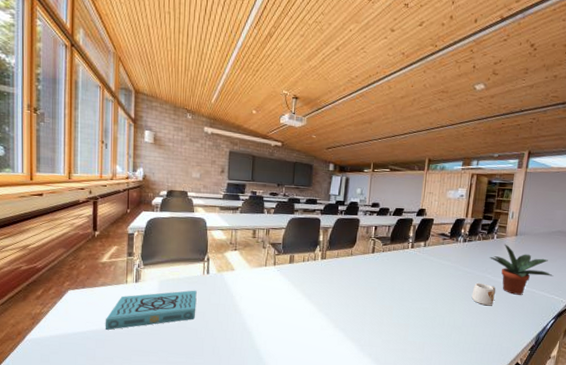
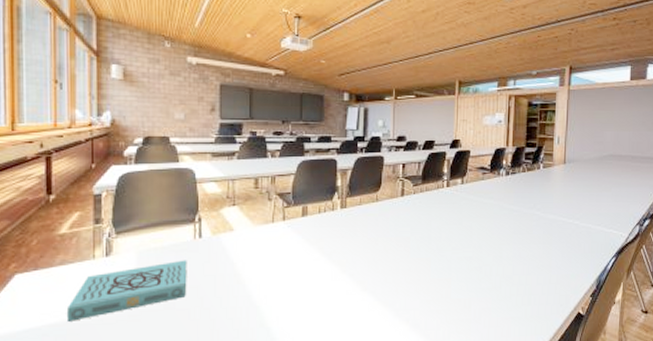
mug: present [471,282,496,306] -> none [520,222,548,248]
potted plant: present [489,244,554,295] -> none [536,174,610,232]

